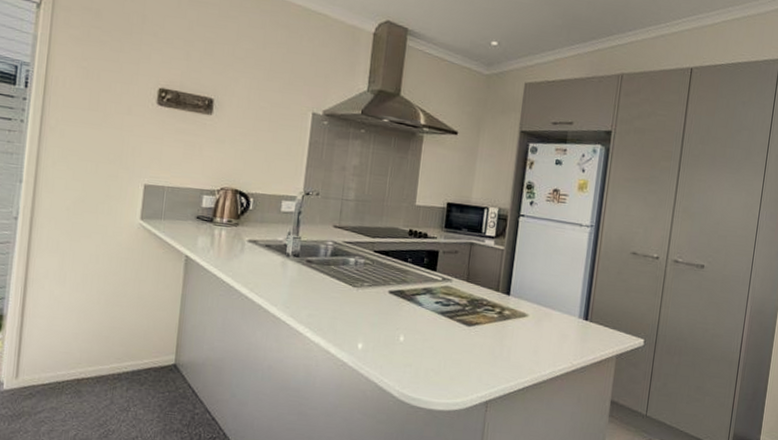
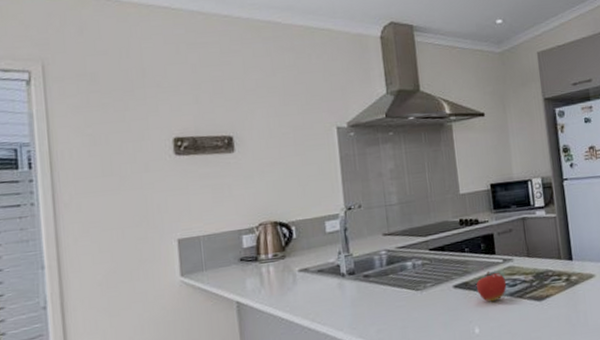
fruit: none [411,285,441,316] -> present [476,270,507,302]

